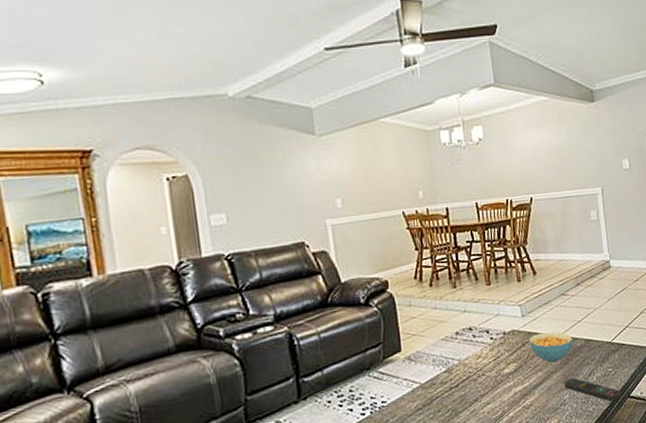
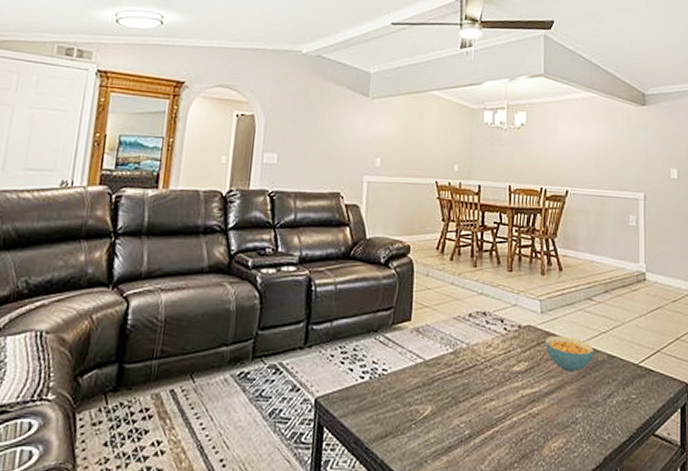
remote control: present [564,378,622,402] -> none [578,395,644,435]

